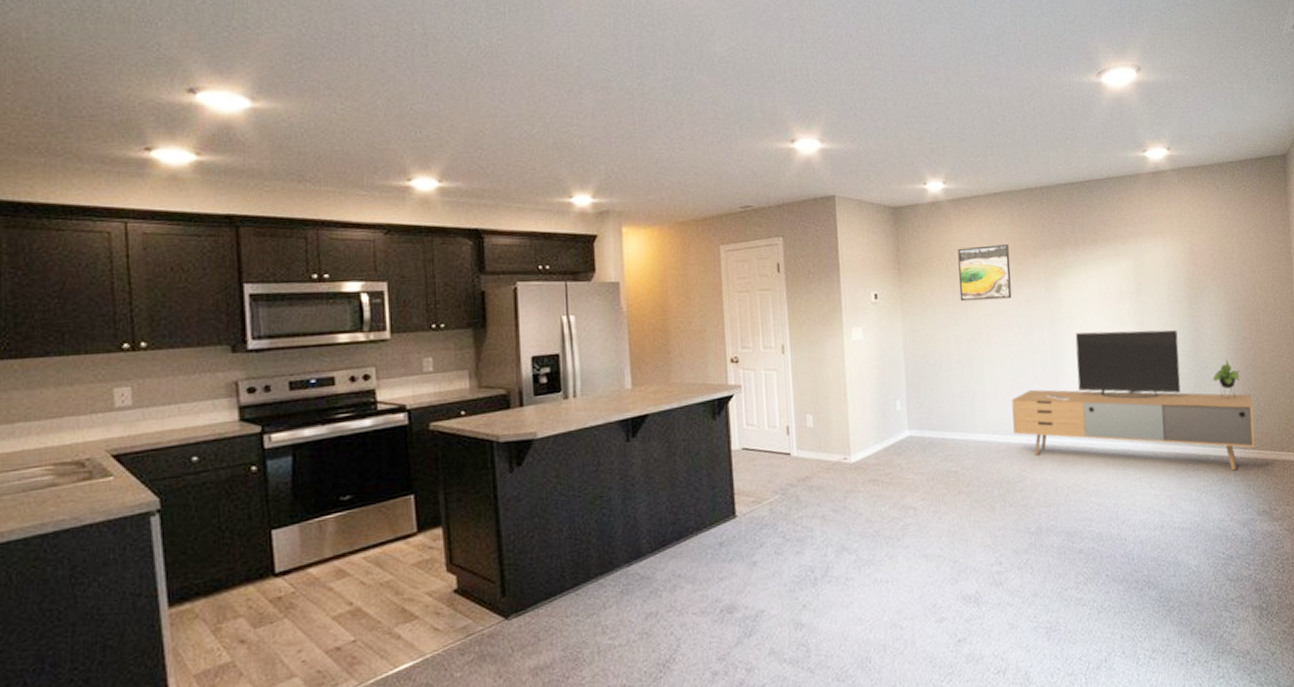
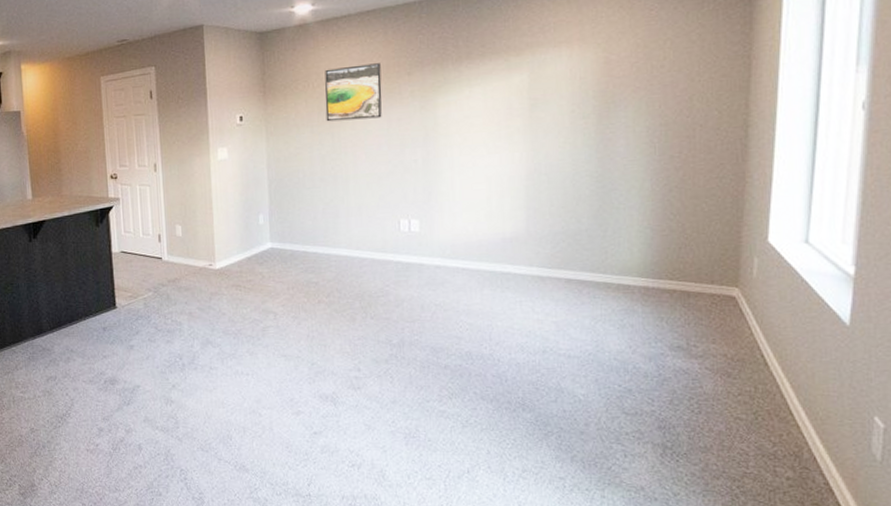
media console: present [1011,330,1255,471] -> none [377,148,676,301]

